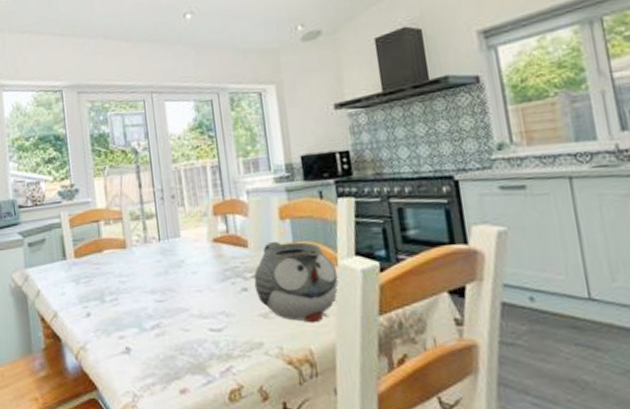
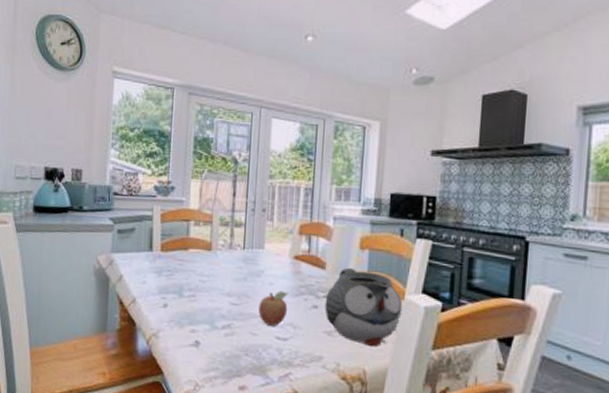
fruit: none [185,278,217,318] -> present [258,290,289,326]

